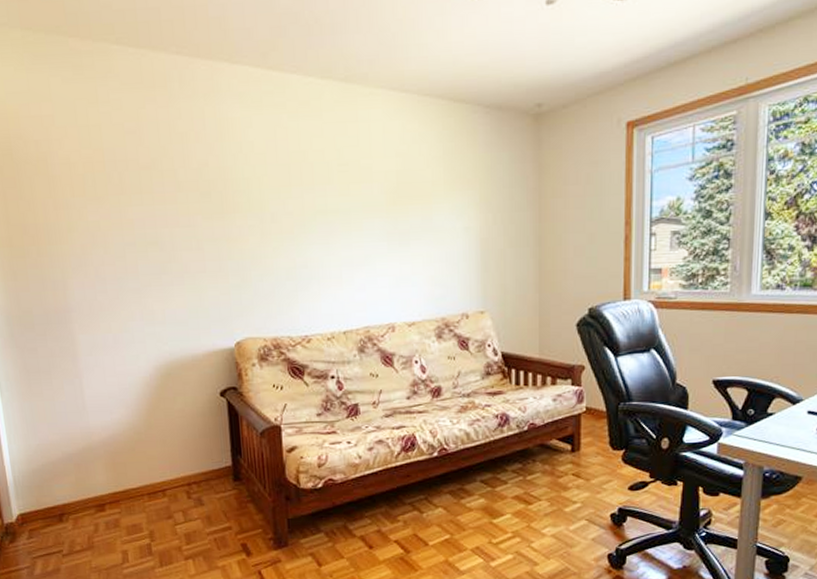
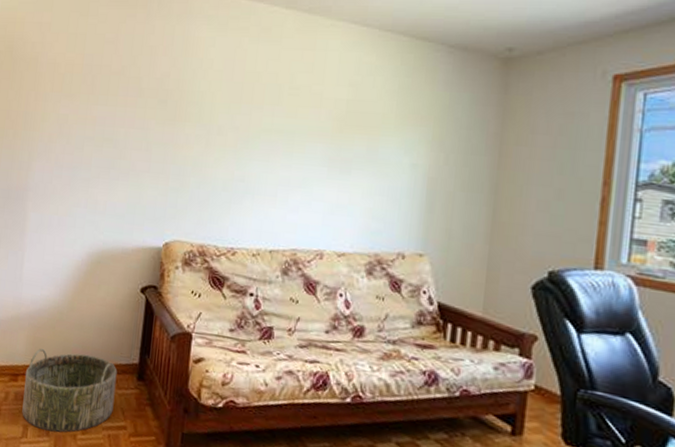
basket: none [112,468,215,550] -> present [22,349,118,432]

